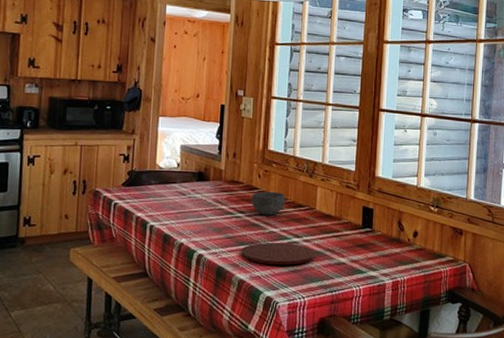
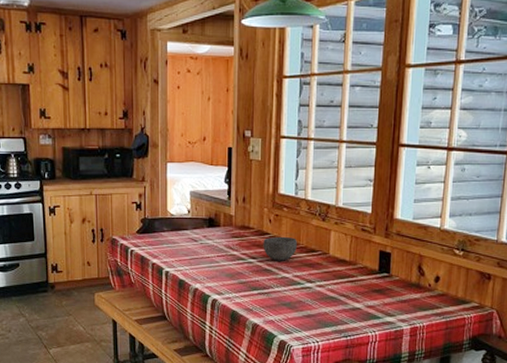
plate: present [240,242,315,265] -> none [253,287,329,310]

